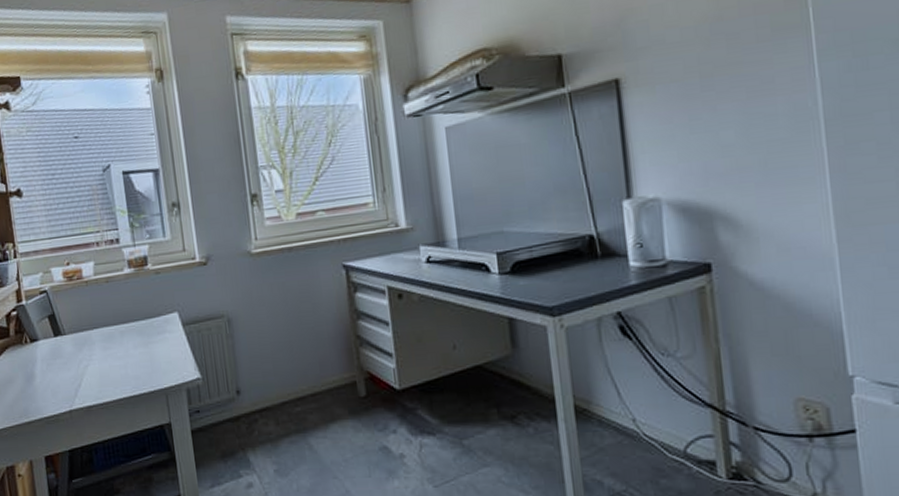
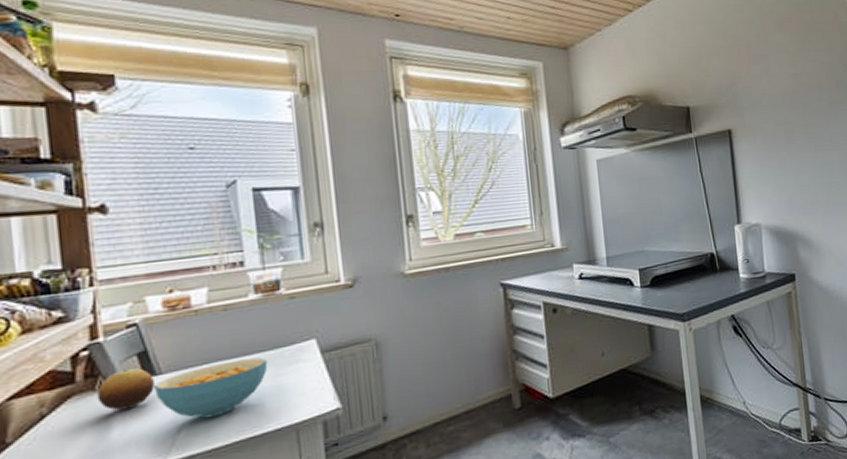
fruit: none [24,328,61,362] -> present [96,368,155,411]
cereal bowl: none [61,326,141,376] -> present [154,358,268,419]

